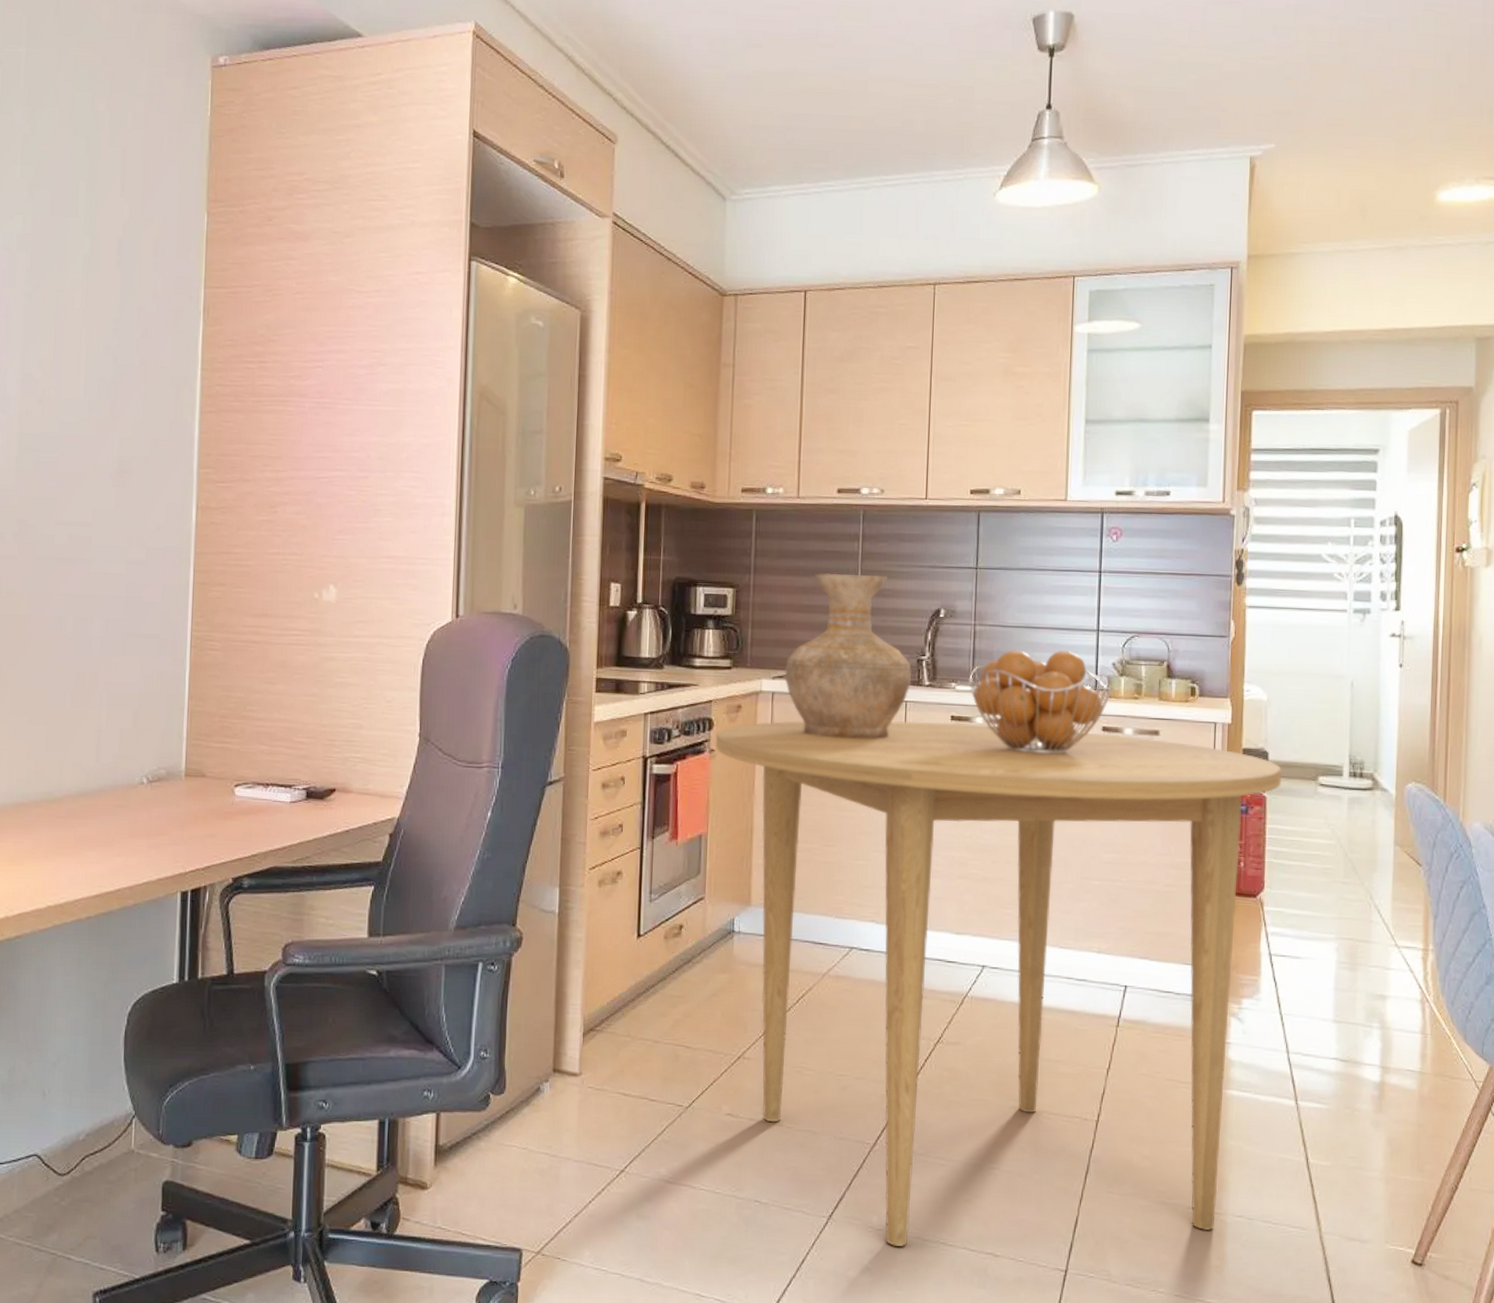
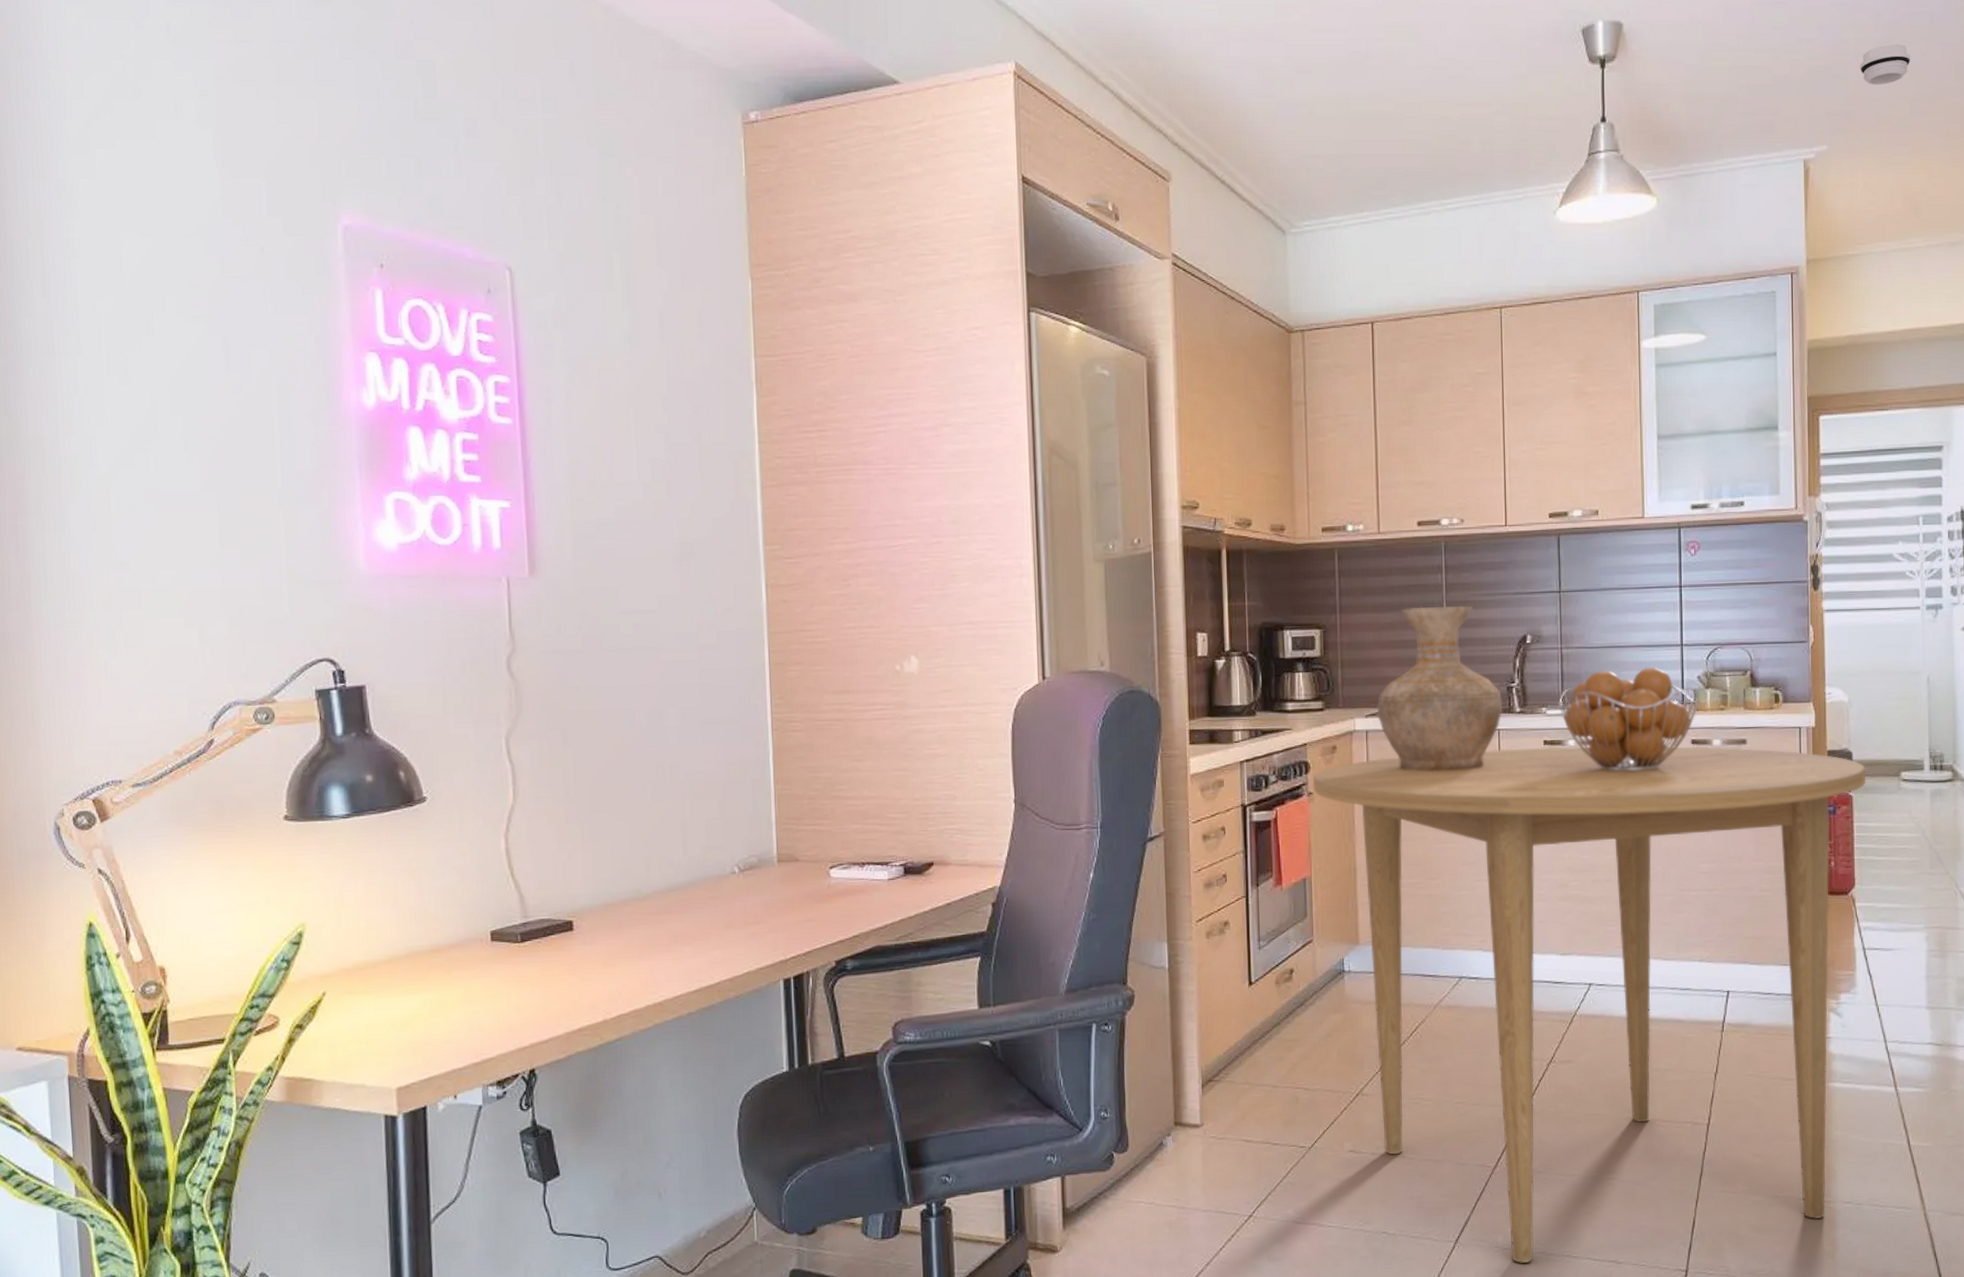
smoke detector: none [1312,48,1366,88] -> present [1860,44,1911,85]

